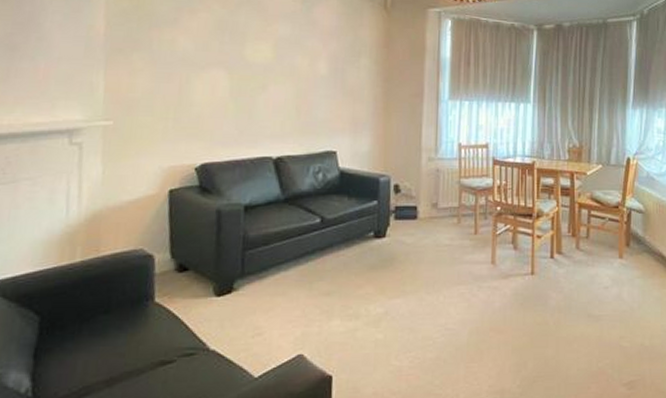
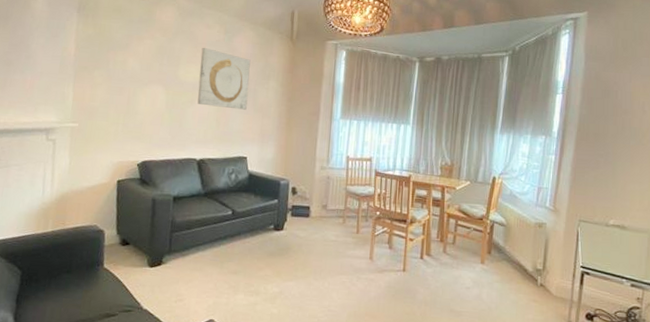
wall art: none [270,20,336,95] -> present [197,47,251,110]

